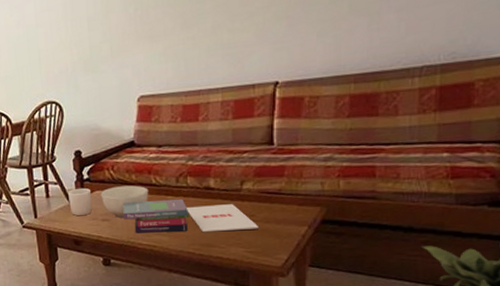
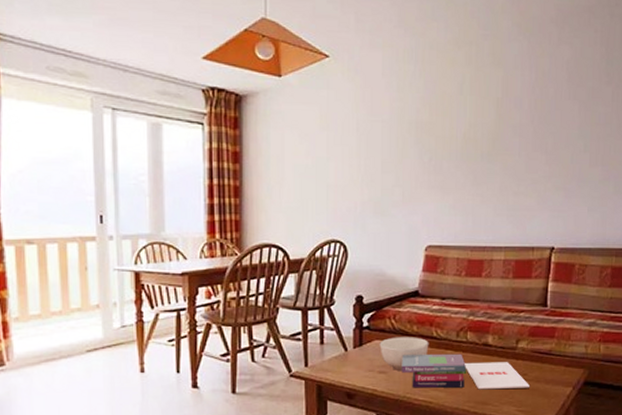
mug: present [68,187,93,216] -> none [345,336,370,367]

